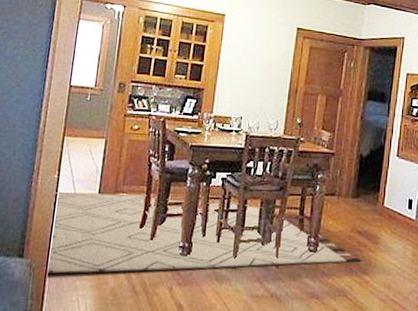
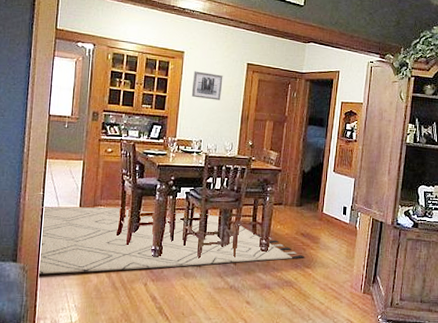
wall art: none [231,36,269,70] -> present [191,71,223,100]

